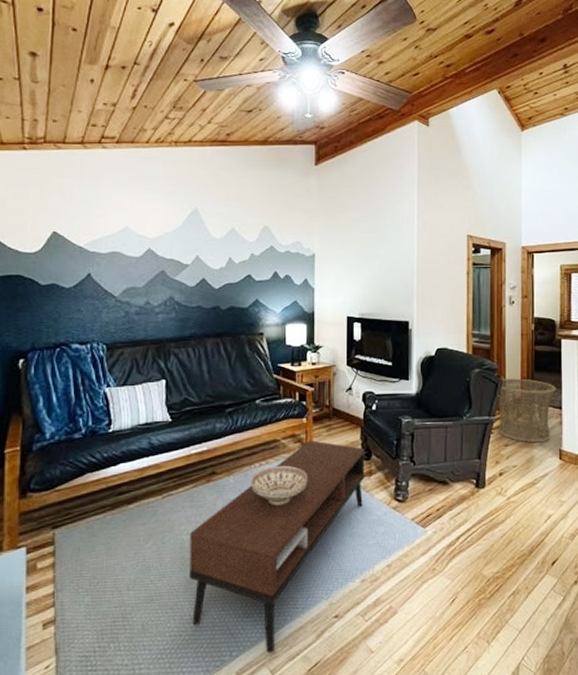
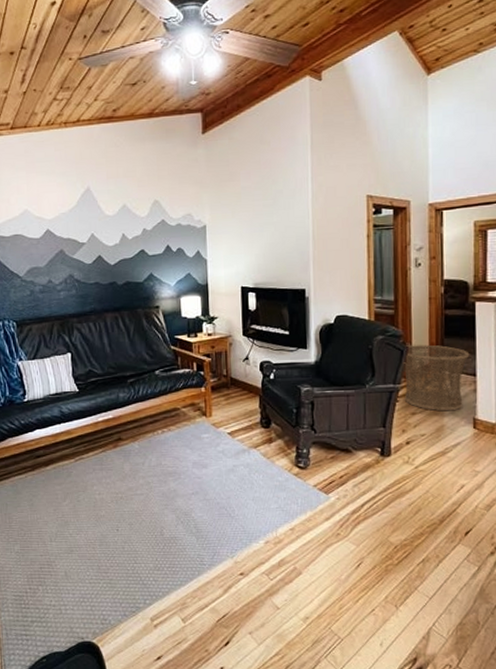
coffee table: present [190,440,365,654] -> none [102,409,265,604]
decorative bowl: present [251,465,308,506] -> none [155,432,209,470]

